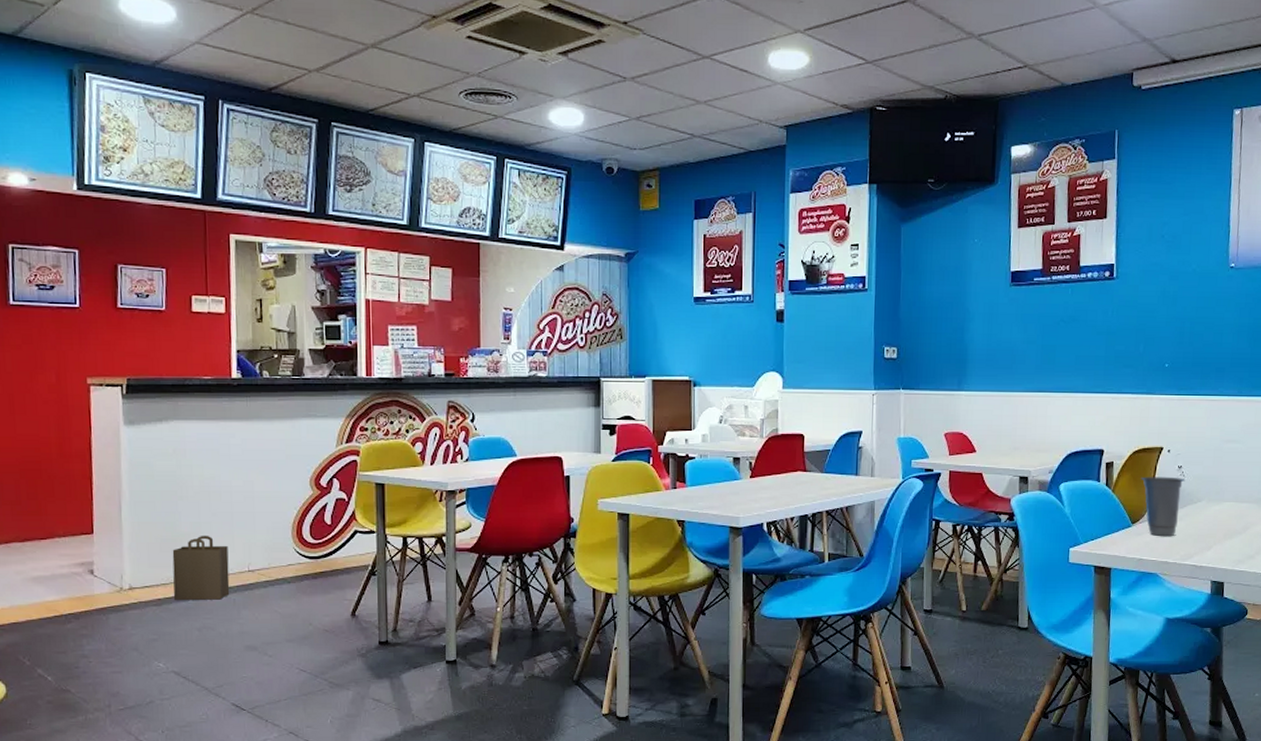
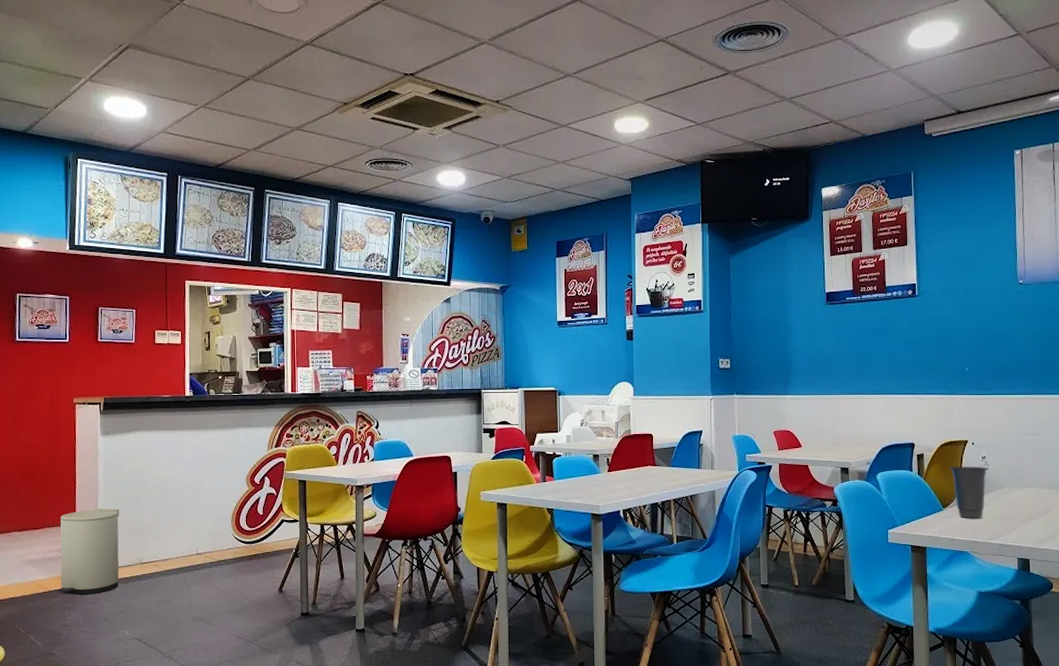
pedal bin: none [71,515,151,619] -> present [57,509,120,595]
shopping bag: present [172,535,230,600] -> none [137,524,182,578]

